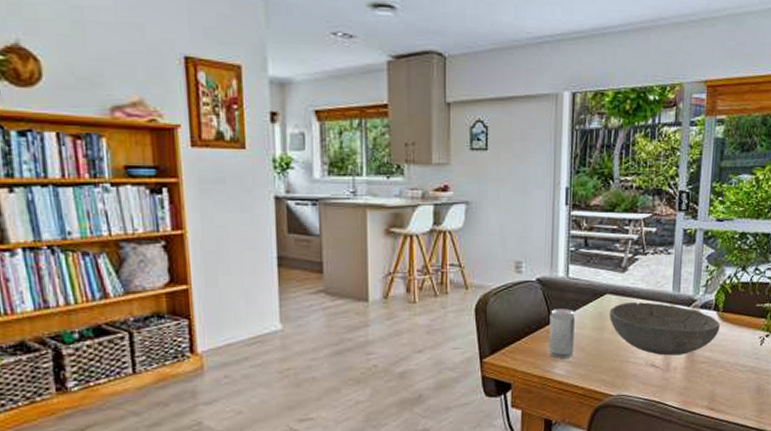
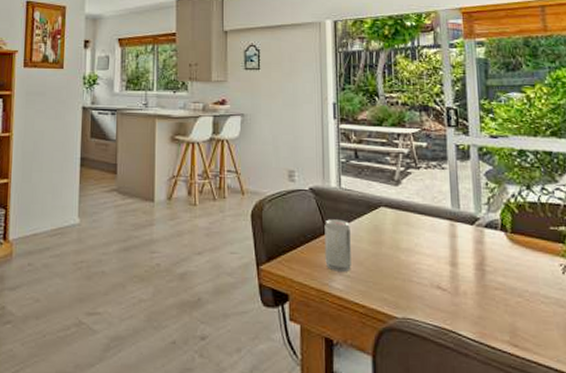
bowl: present [609,302,720,356] -> none [385,217,511,278]

